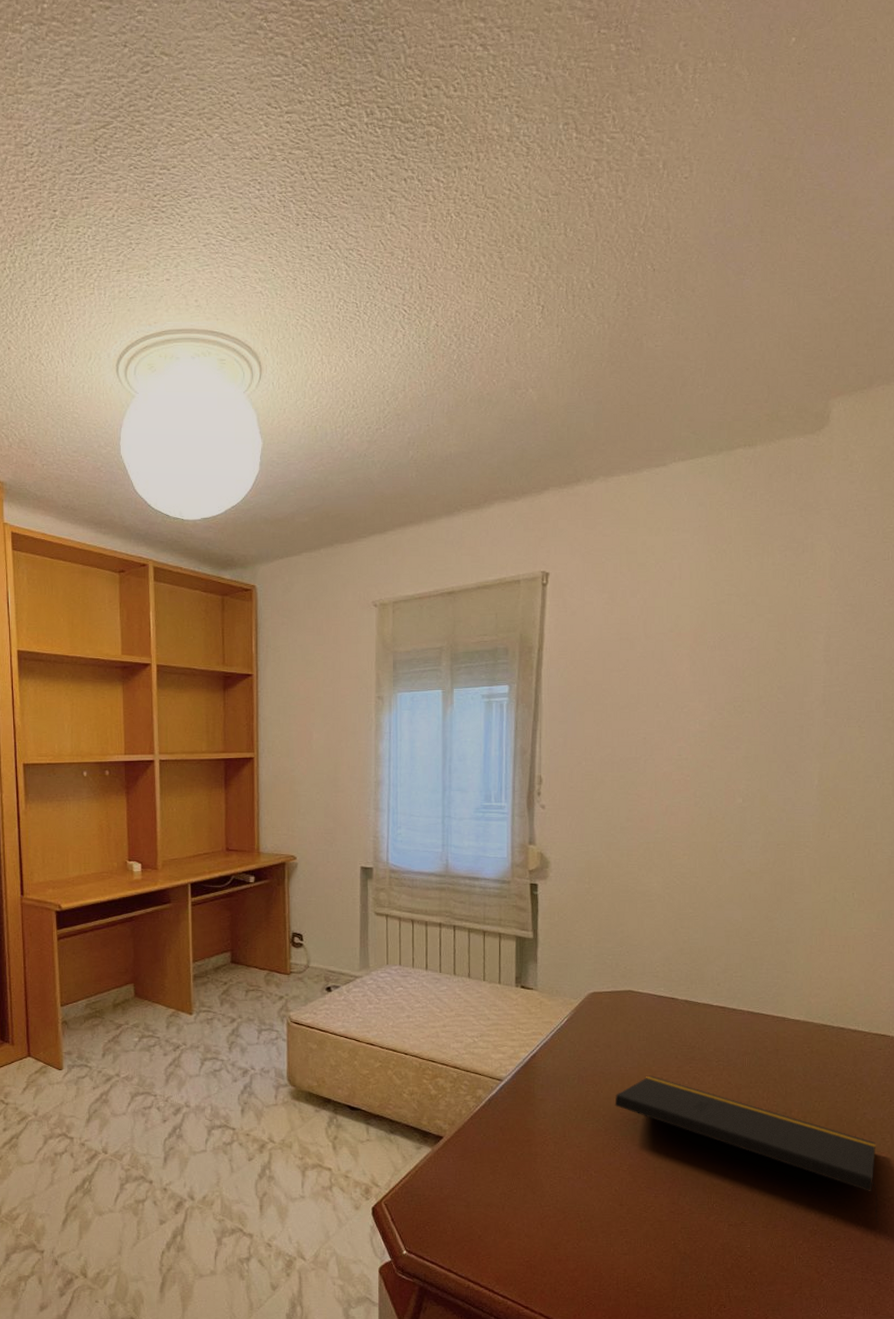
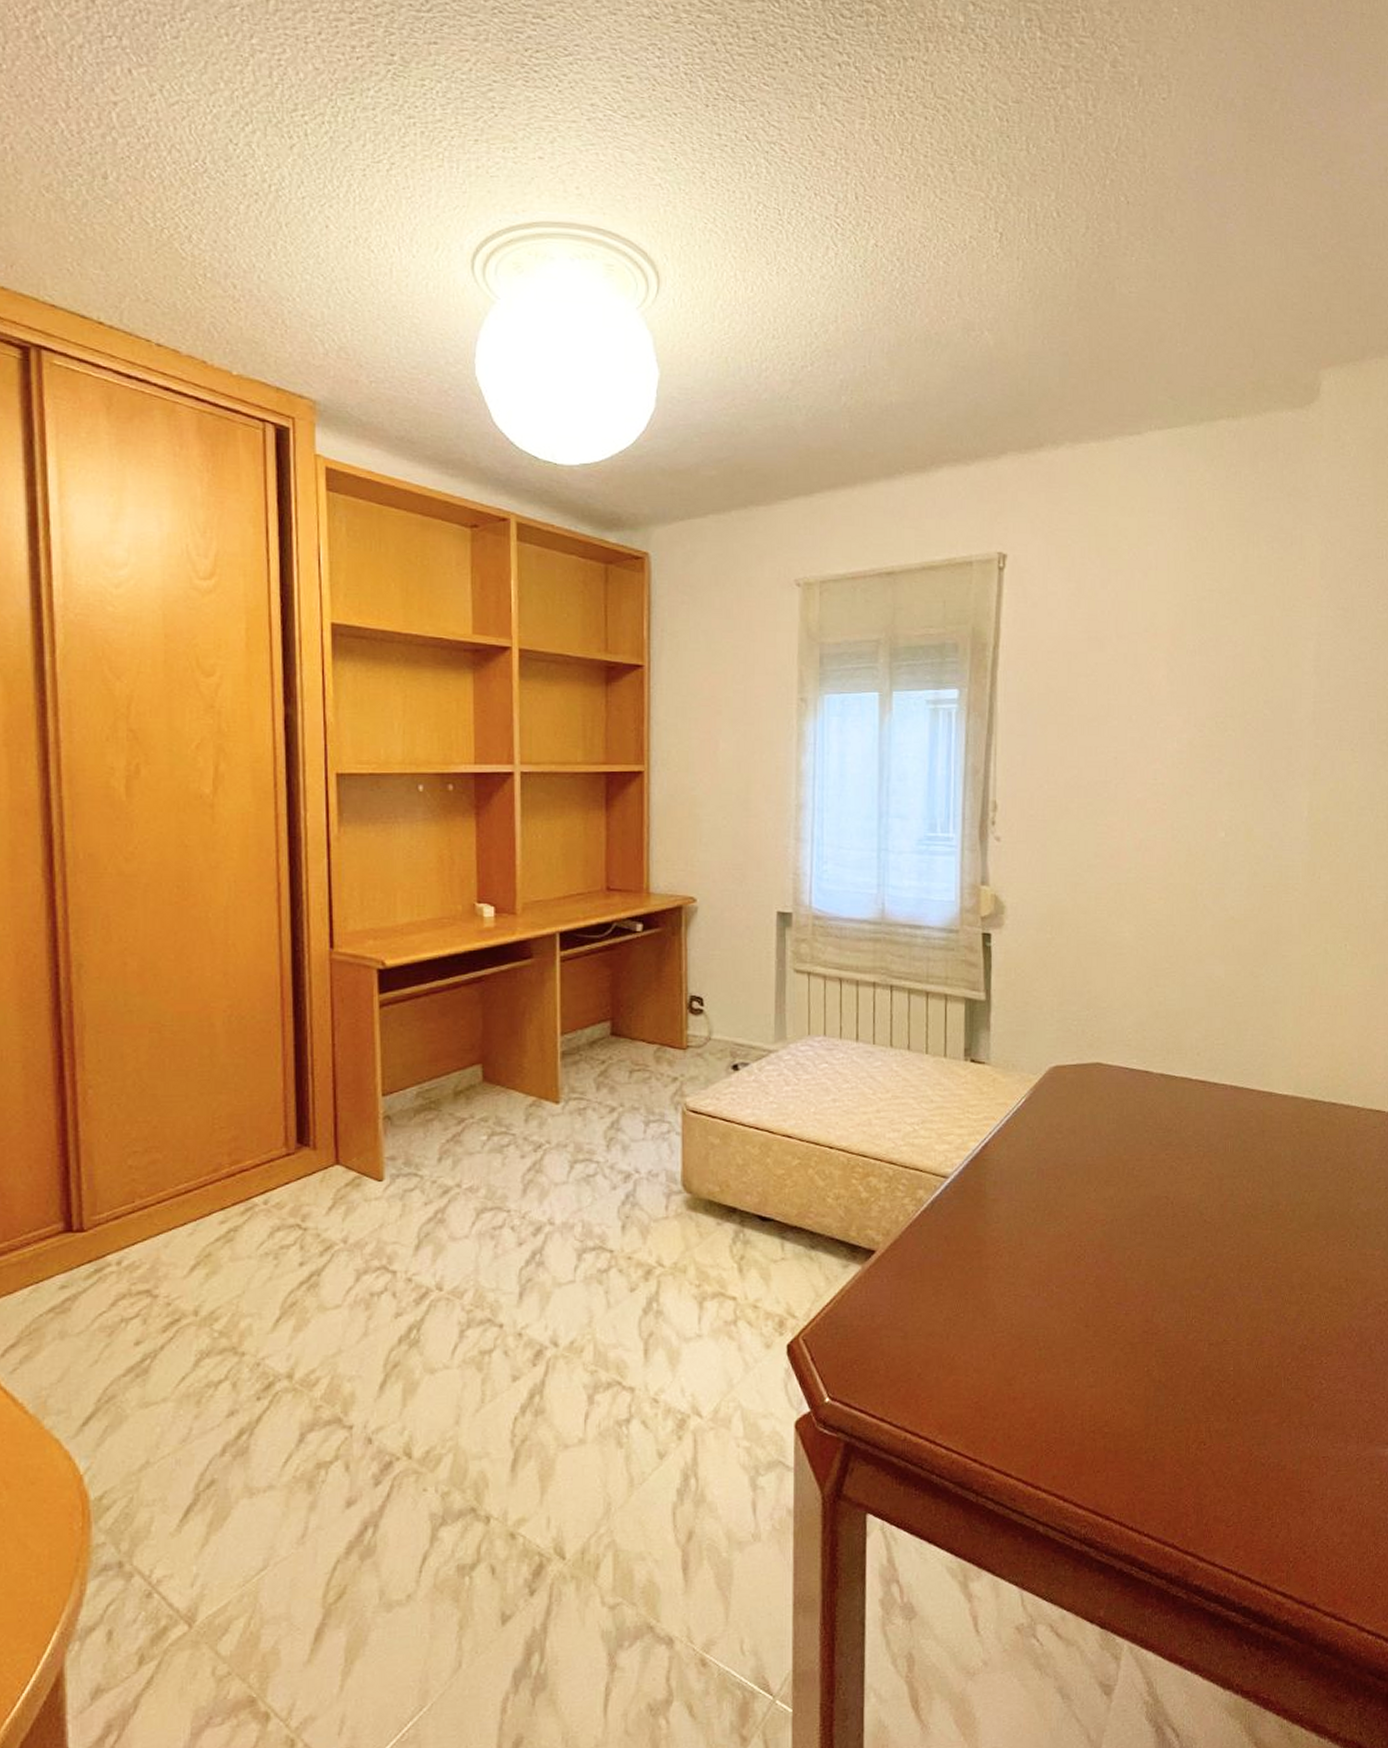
notepad: present [614,1075,879,1225] -> none [1079,1166,1374,1336]

